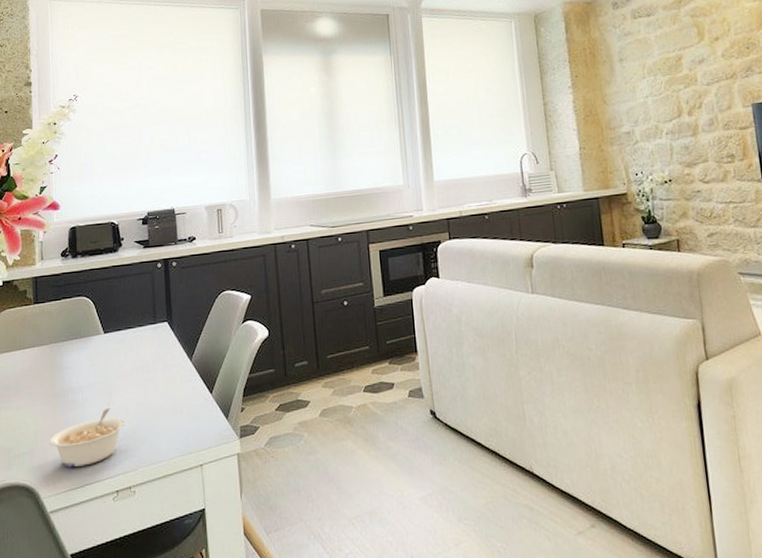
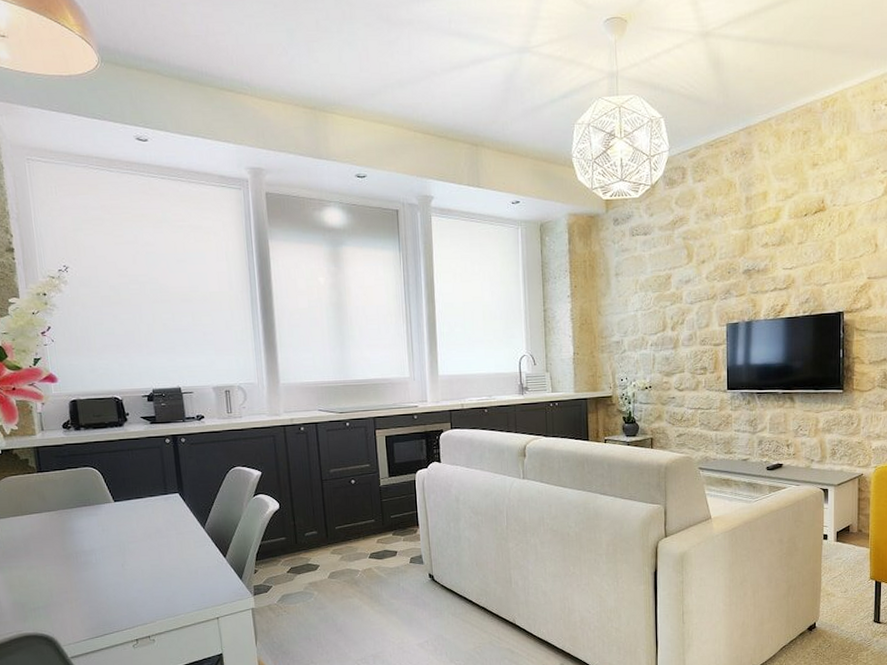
legume: present [49,408,126,467] -> none [65,569,141,619]

